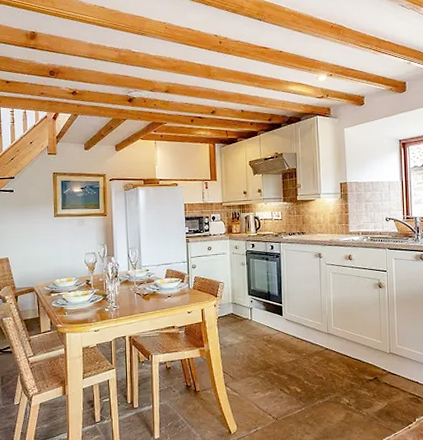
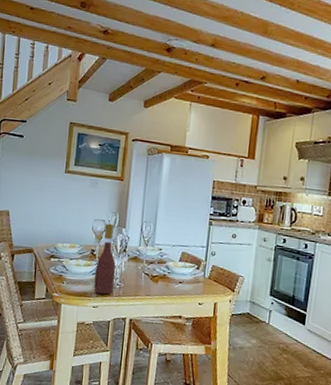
wine bottle: none [92,254,111,318] -> present [94,223,116,294]

